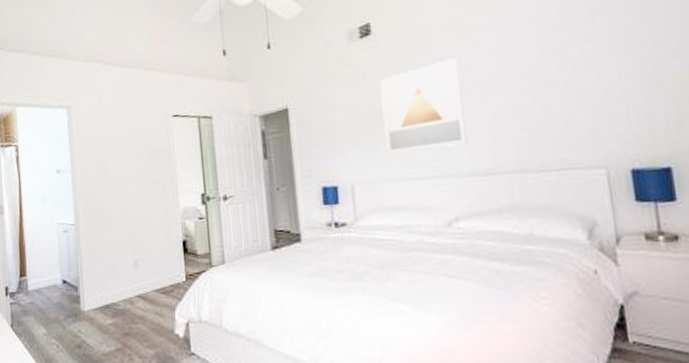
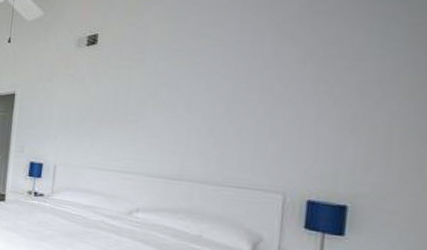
wall art: present [379,58,468,154] -> none [90,75,168,151]

